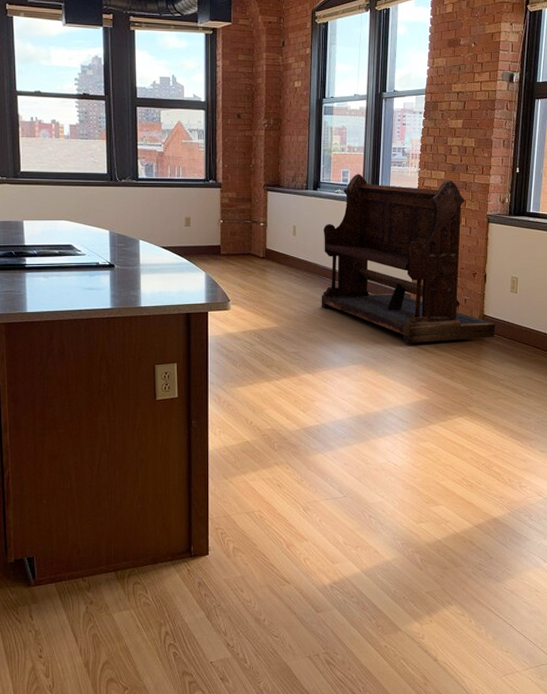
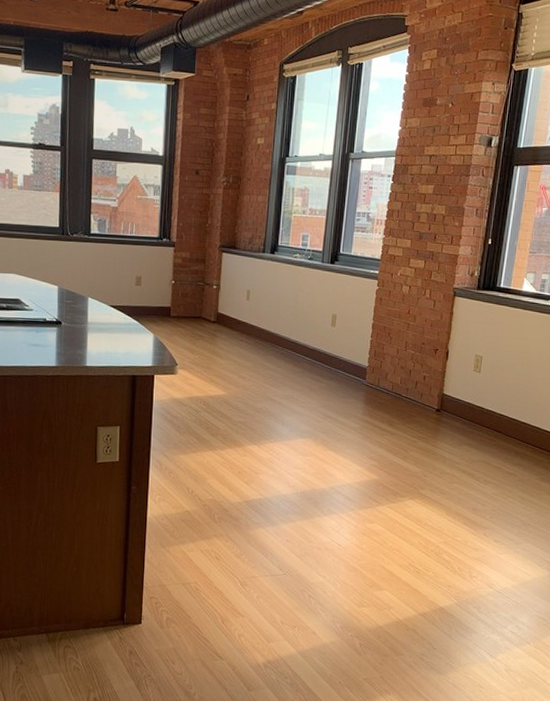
bench: present [321,174,496,343] -> none [271,238,455,420]

